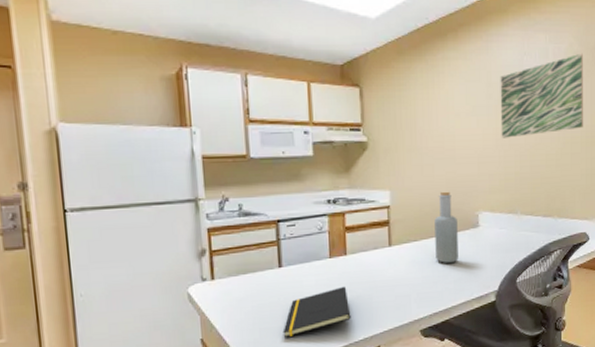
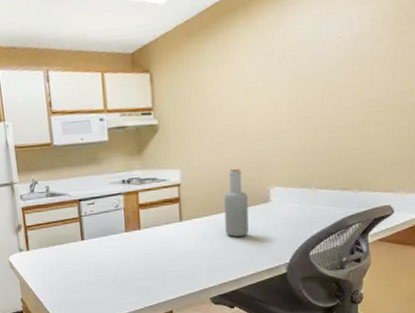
notepad: present [282,286,351,338] -> none [86,257,146,300]
wall art: present [500,53,583,138] -> none [295,12,394,112]

